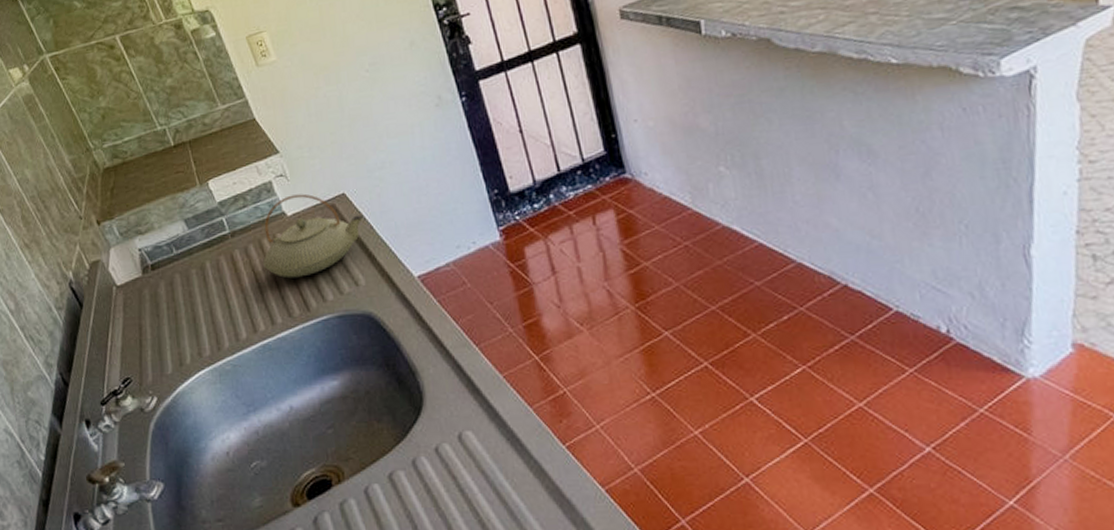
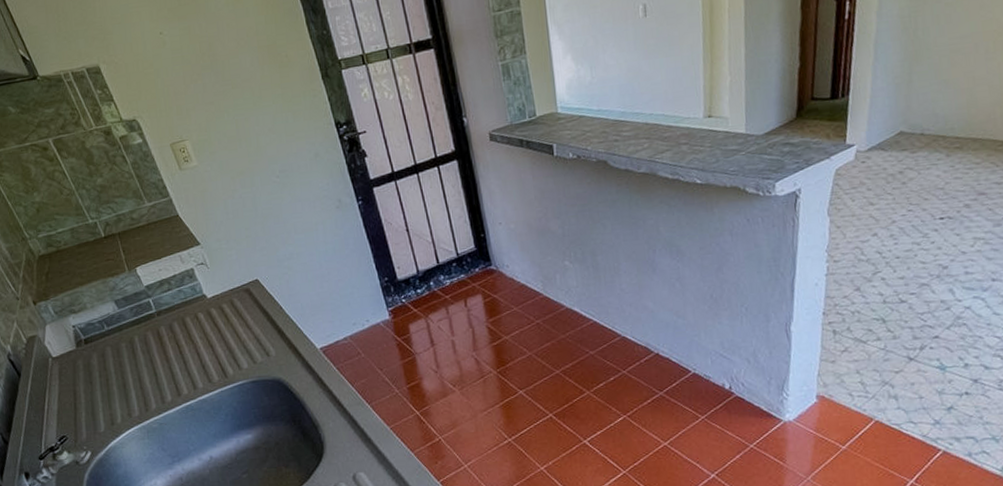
teapot: present [263,193,364,279] -> none [186,279,275,350]

